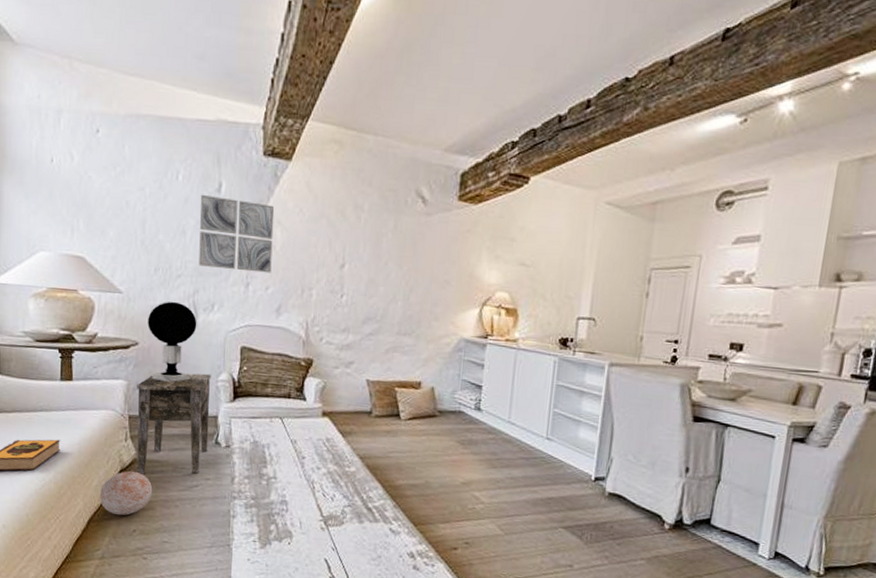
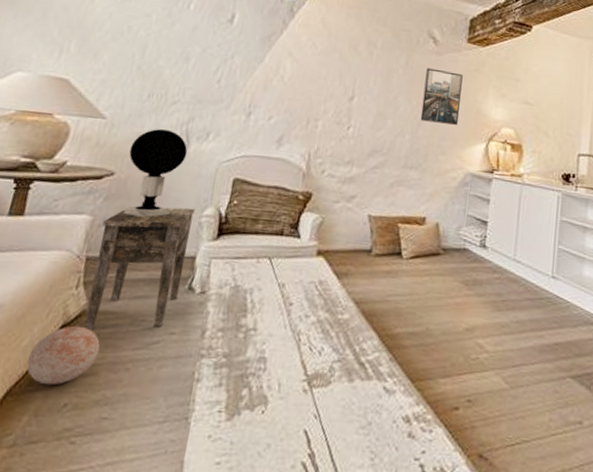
wall art: present [198,194,275,273] -> none [198,23,287,103]
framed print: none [412,230,454,290] -> present [420,68,463,125]

